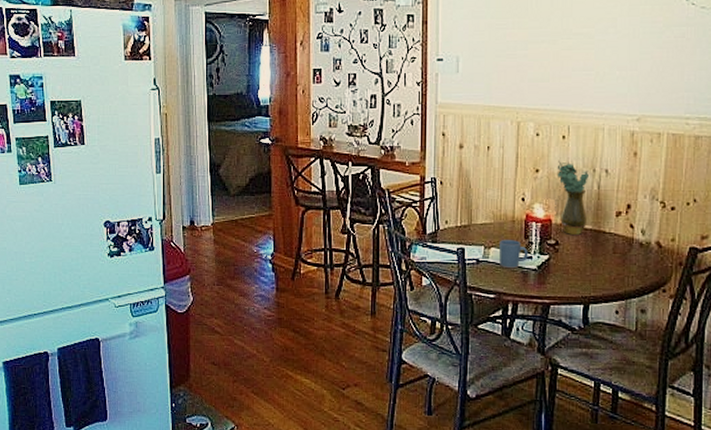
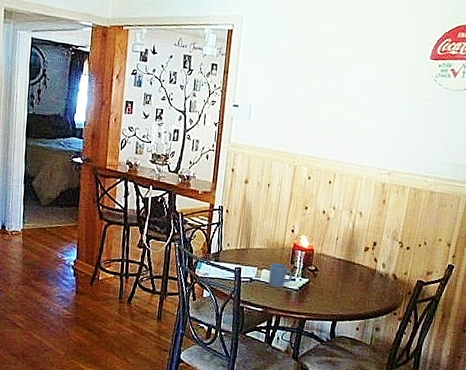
vase: present [557,160,589,235] -> none [320,201,347,264]

